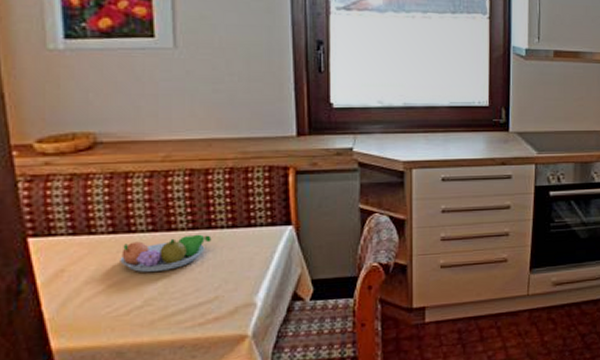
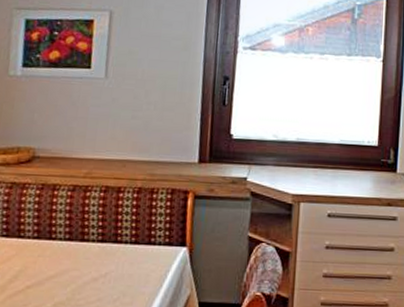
fruit bowl: present [120,234,212,272] -> none [39,247,116,278]

